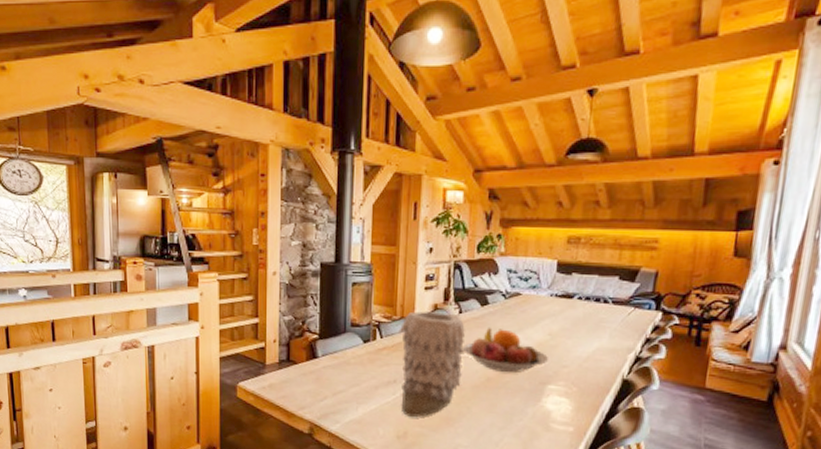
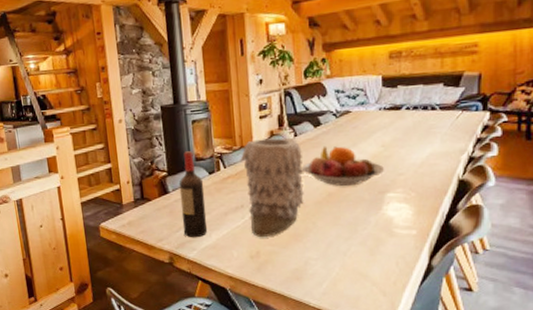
wine bottle: none [328,315,357,410] -> present [179,151,208,238]

